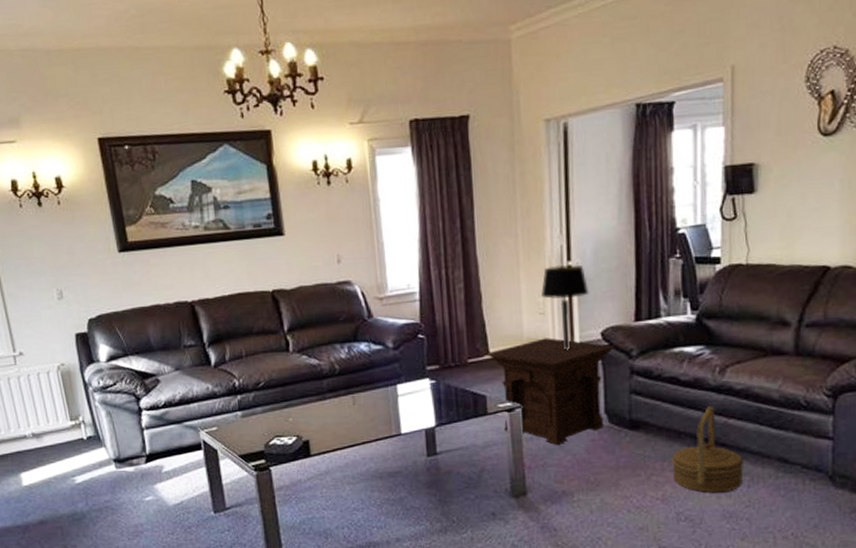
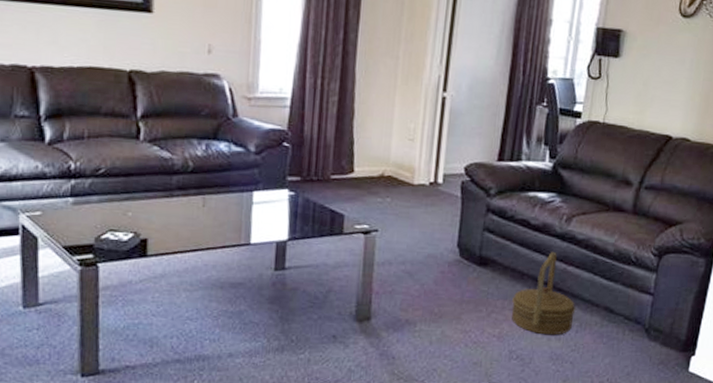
side table: present [486,338,616,445] -> none [350,164,477,273]
table lamp: present [541,264,590,350] -> none [413,94,460,180]

